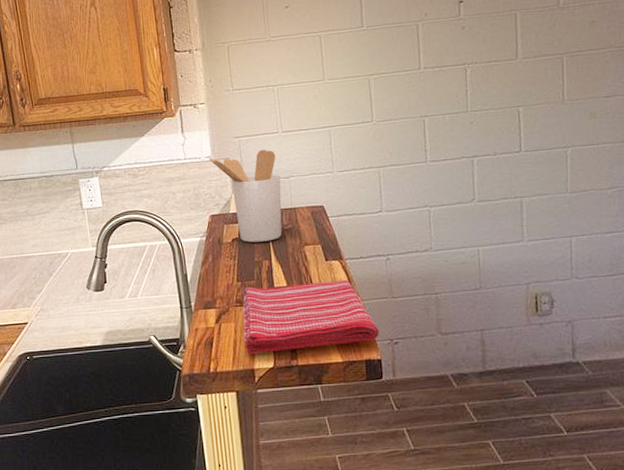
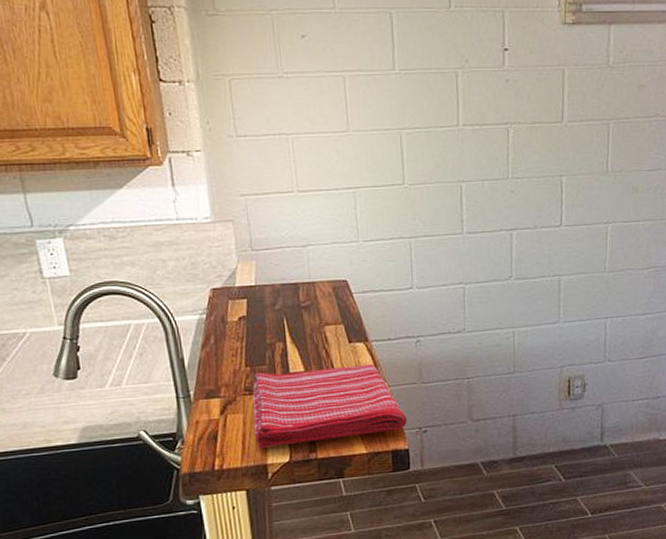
utensil holder: present [208,149,282,243] -> none [207,211,299,322]

